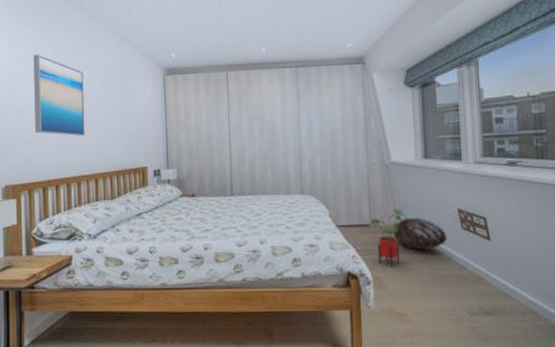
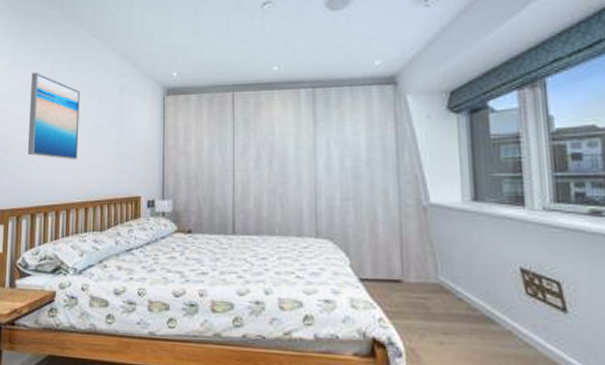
house plant: present [370,208,406,267] -> none [402,262,450,338]
basket: present [393,217,447,250] -> none [432,275,506,319]

